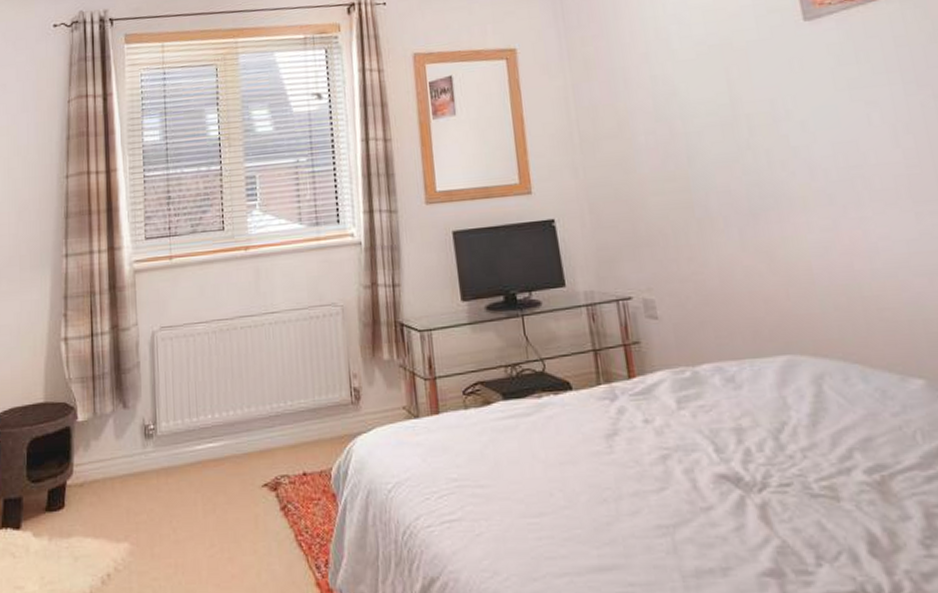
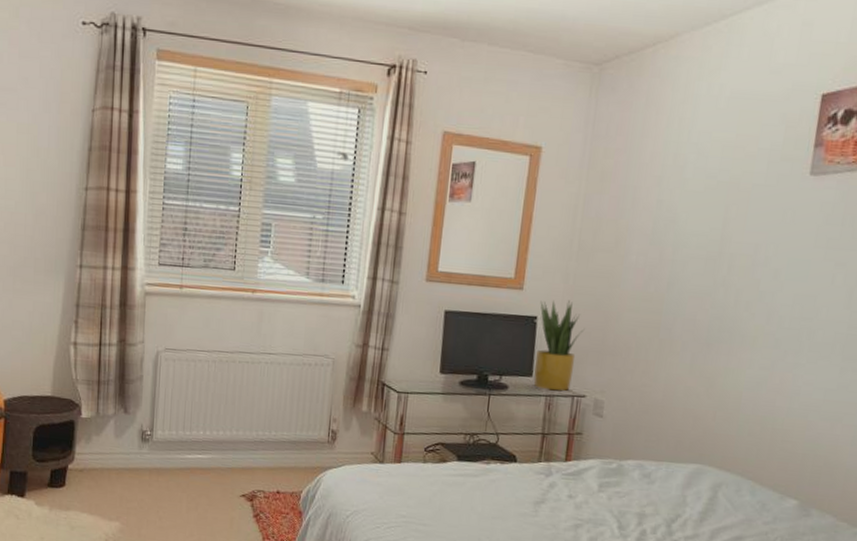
planter: none [553,195,612,299] -> present [533,300,585,392]

